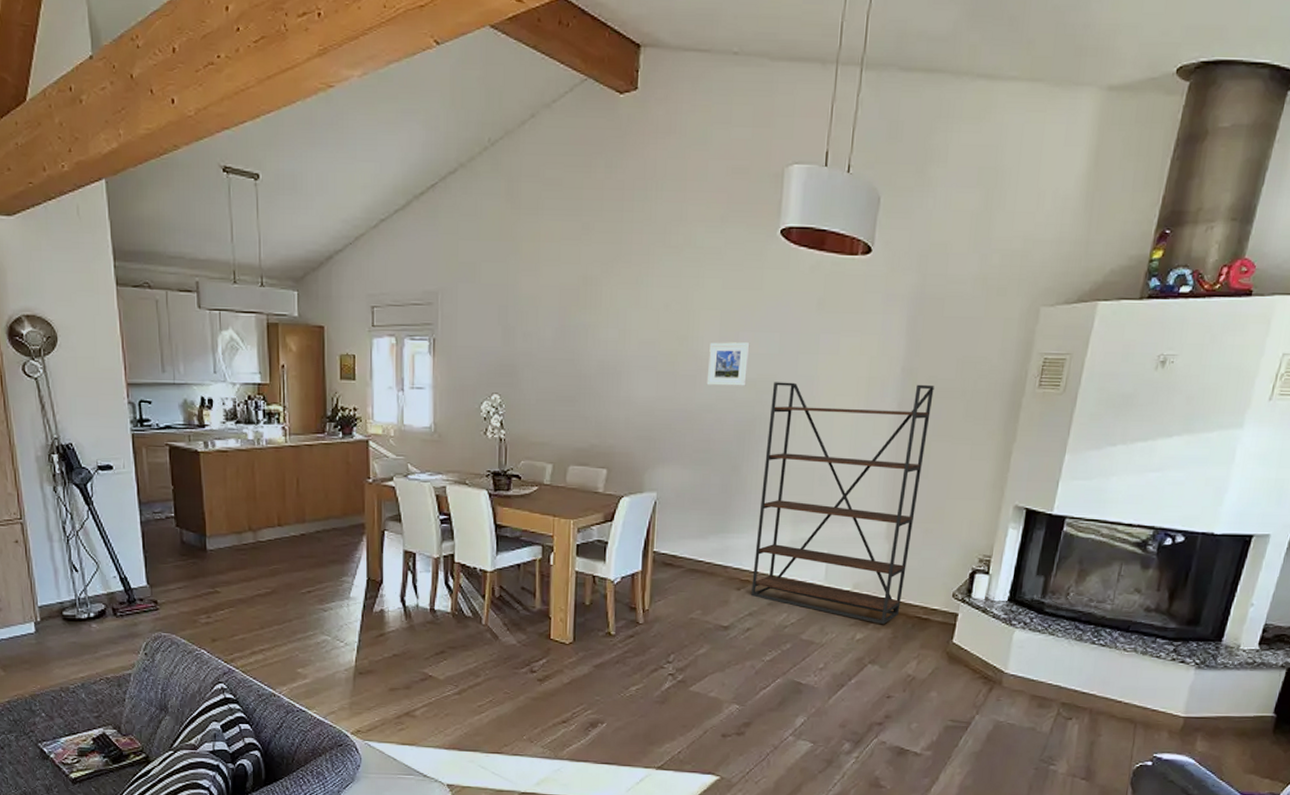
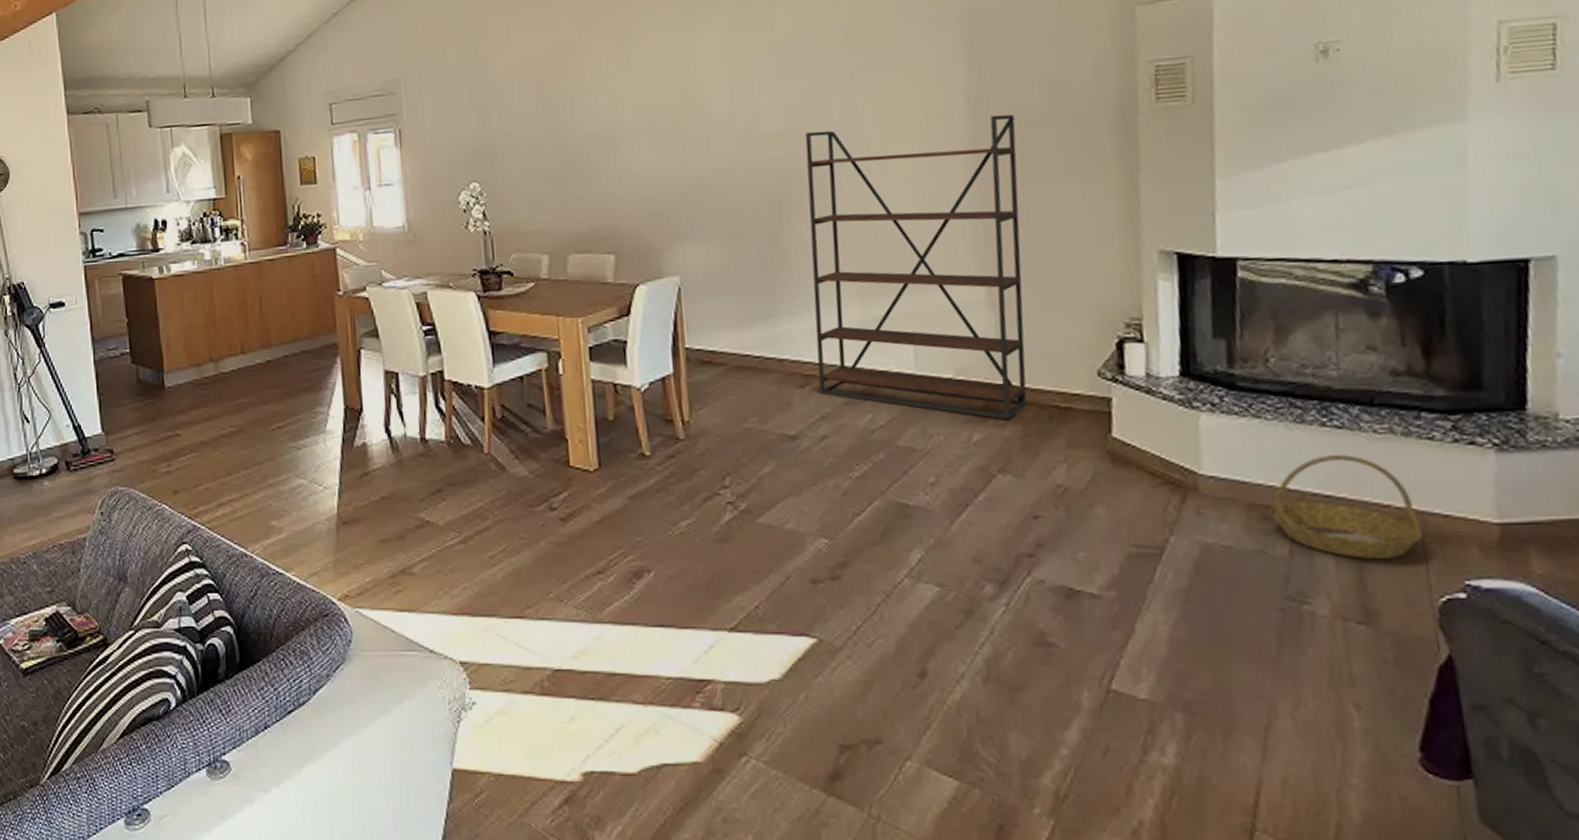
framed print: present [706,342,750,386] -> none [719,91,772,146]
basket: none [1044,664,1137,737] -> present [1269,455,1424,559]

